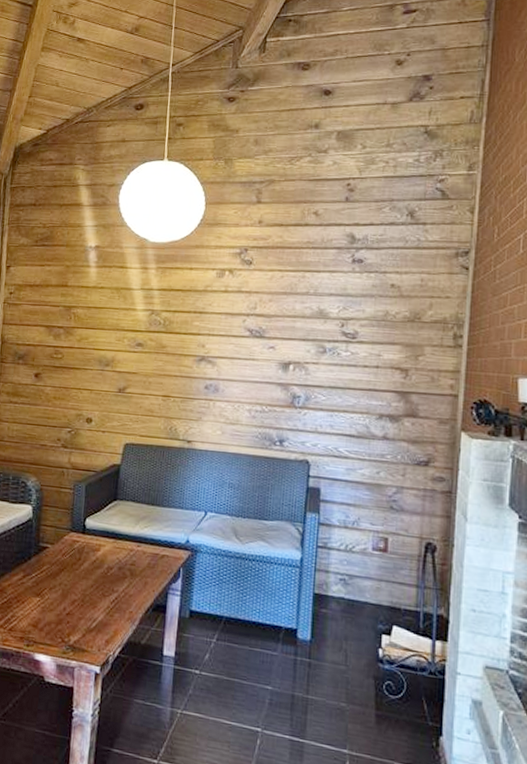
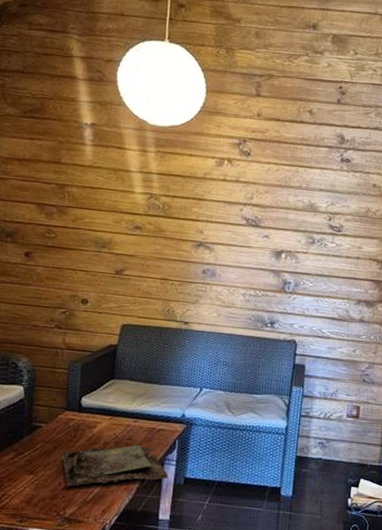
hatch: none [66,571,173,613] -> present [61,444,169,487]

